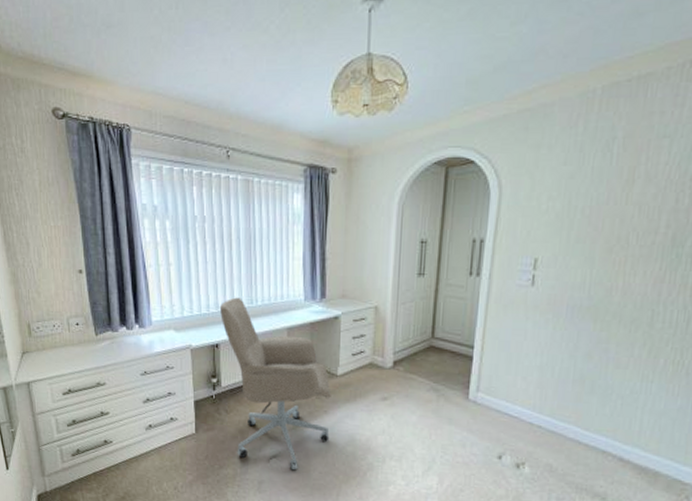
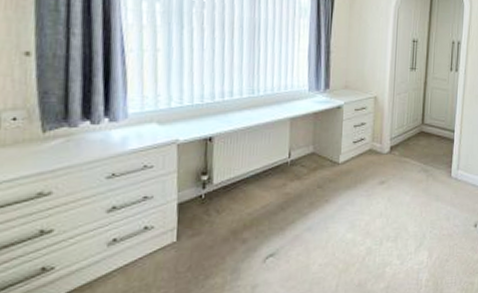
office chair: present [219,297,331,471] -> none [215,87,333,268]

